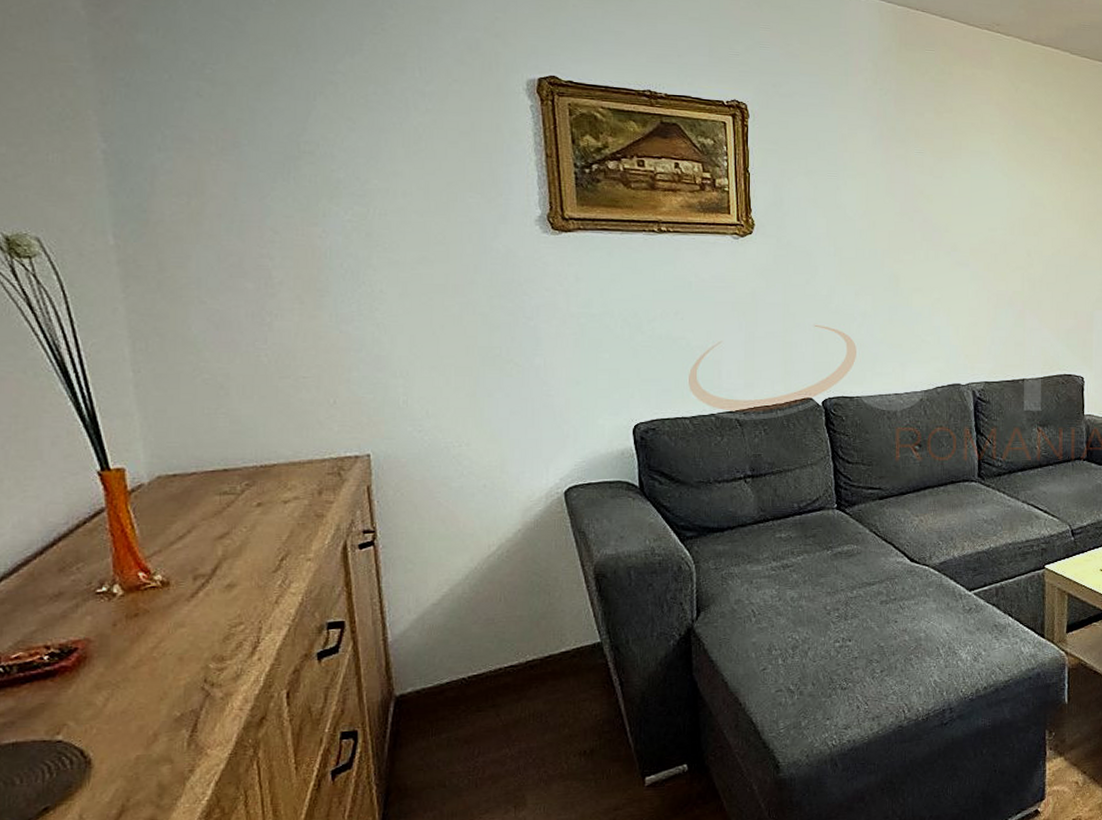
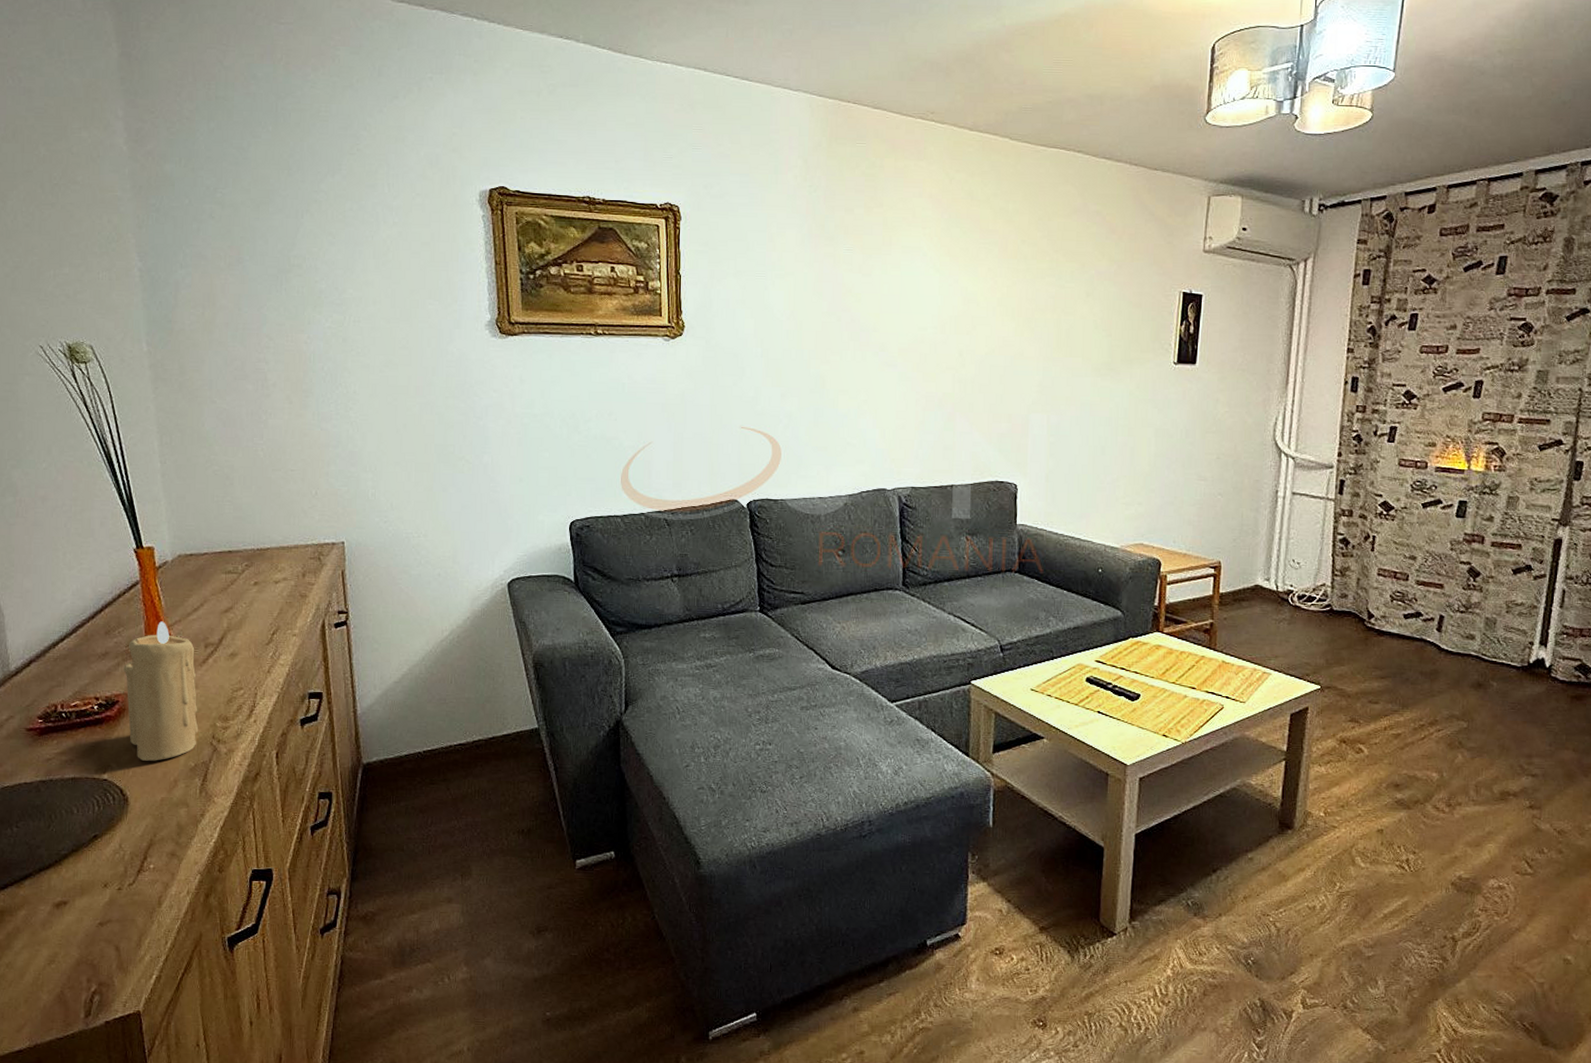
candle: none [84,553,186,715] -> present [124,621,199,761]

